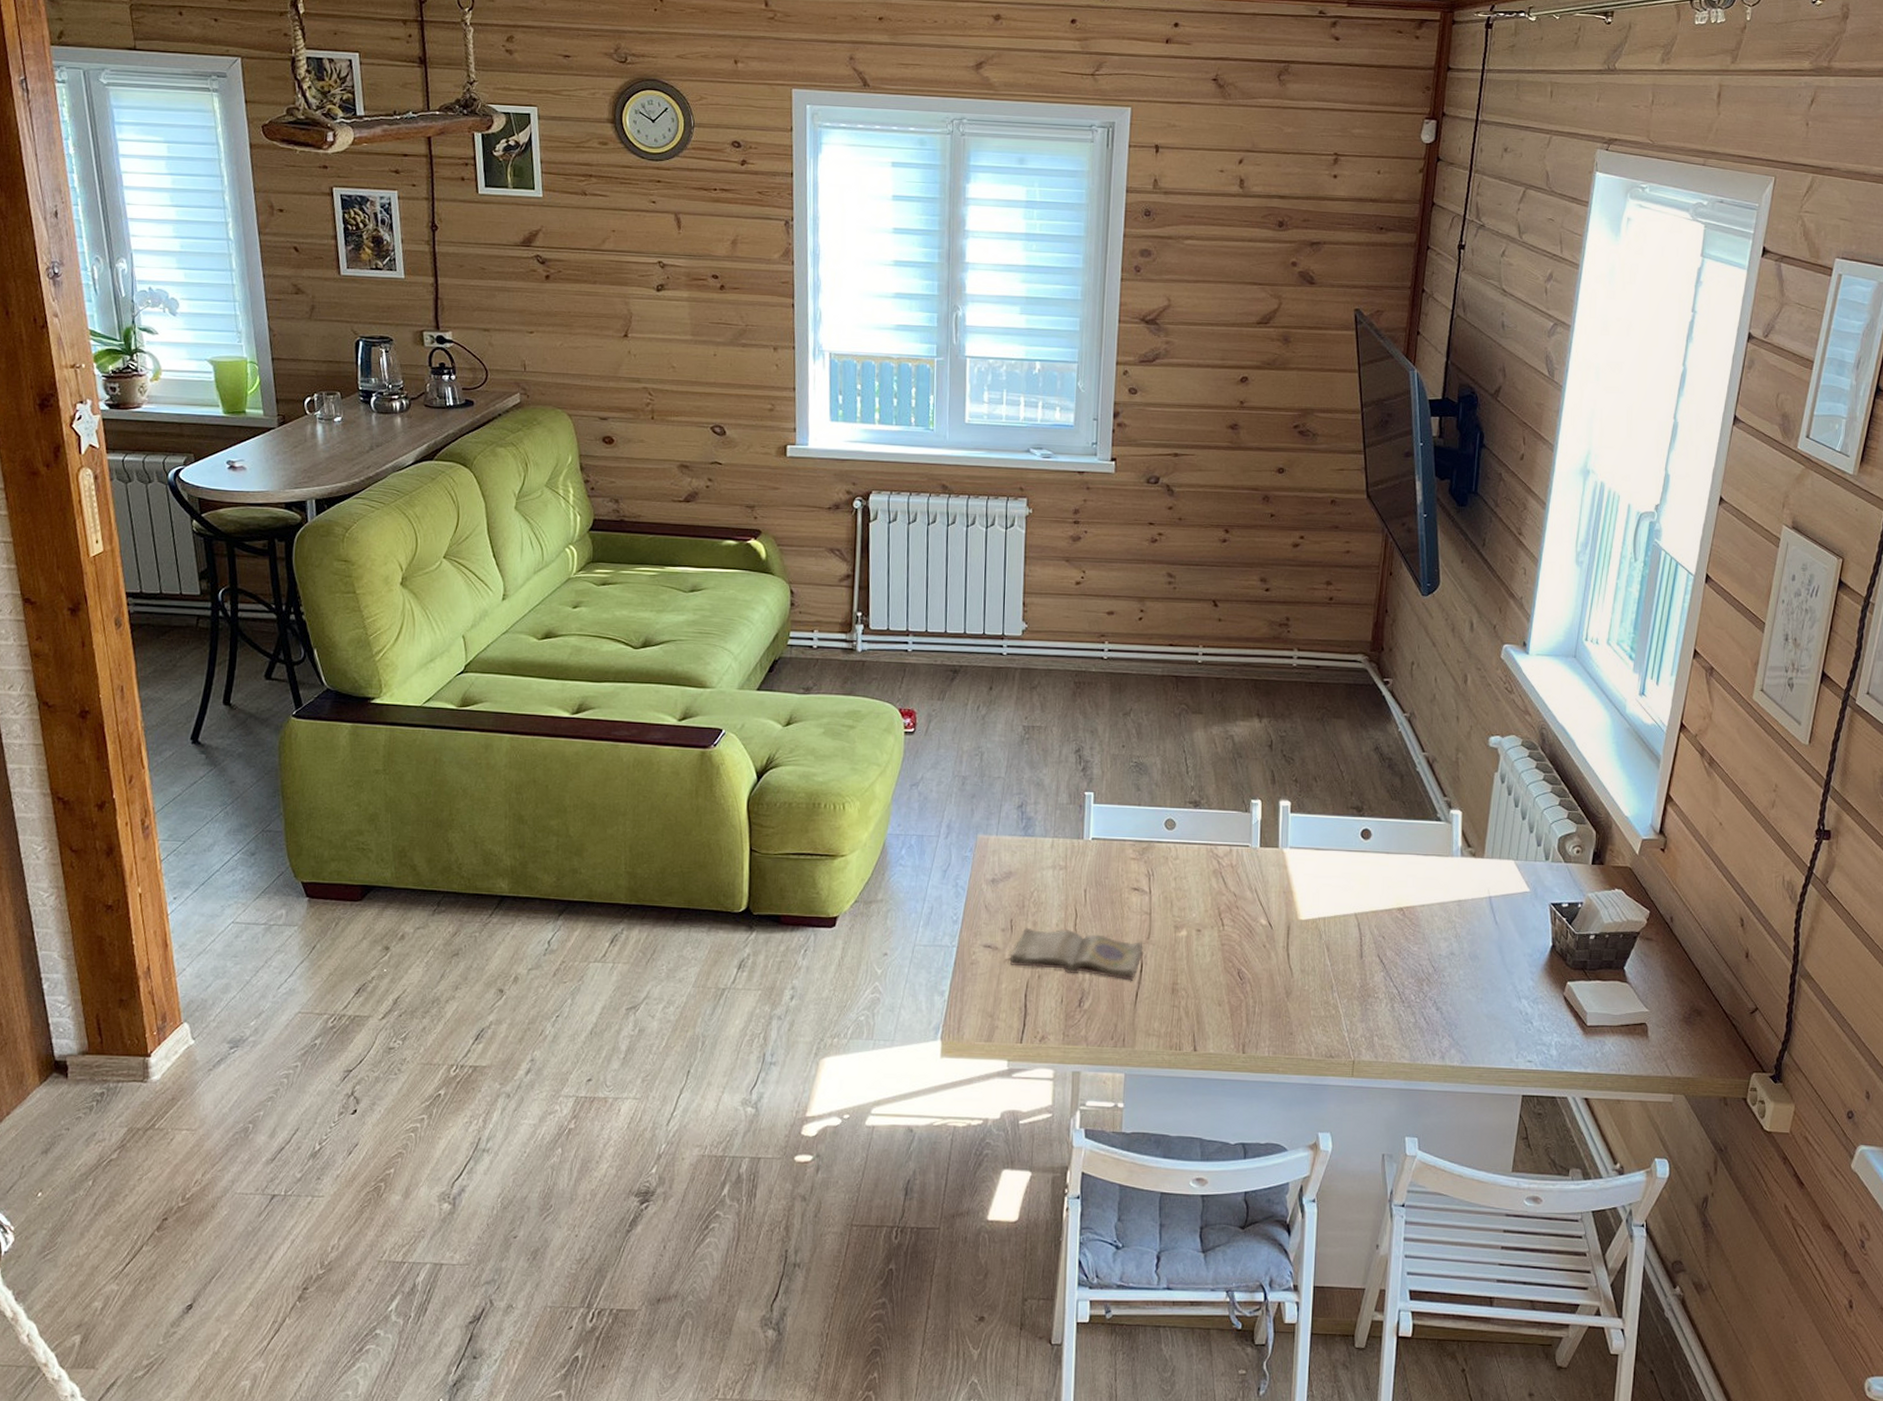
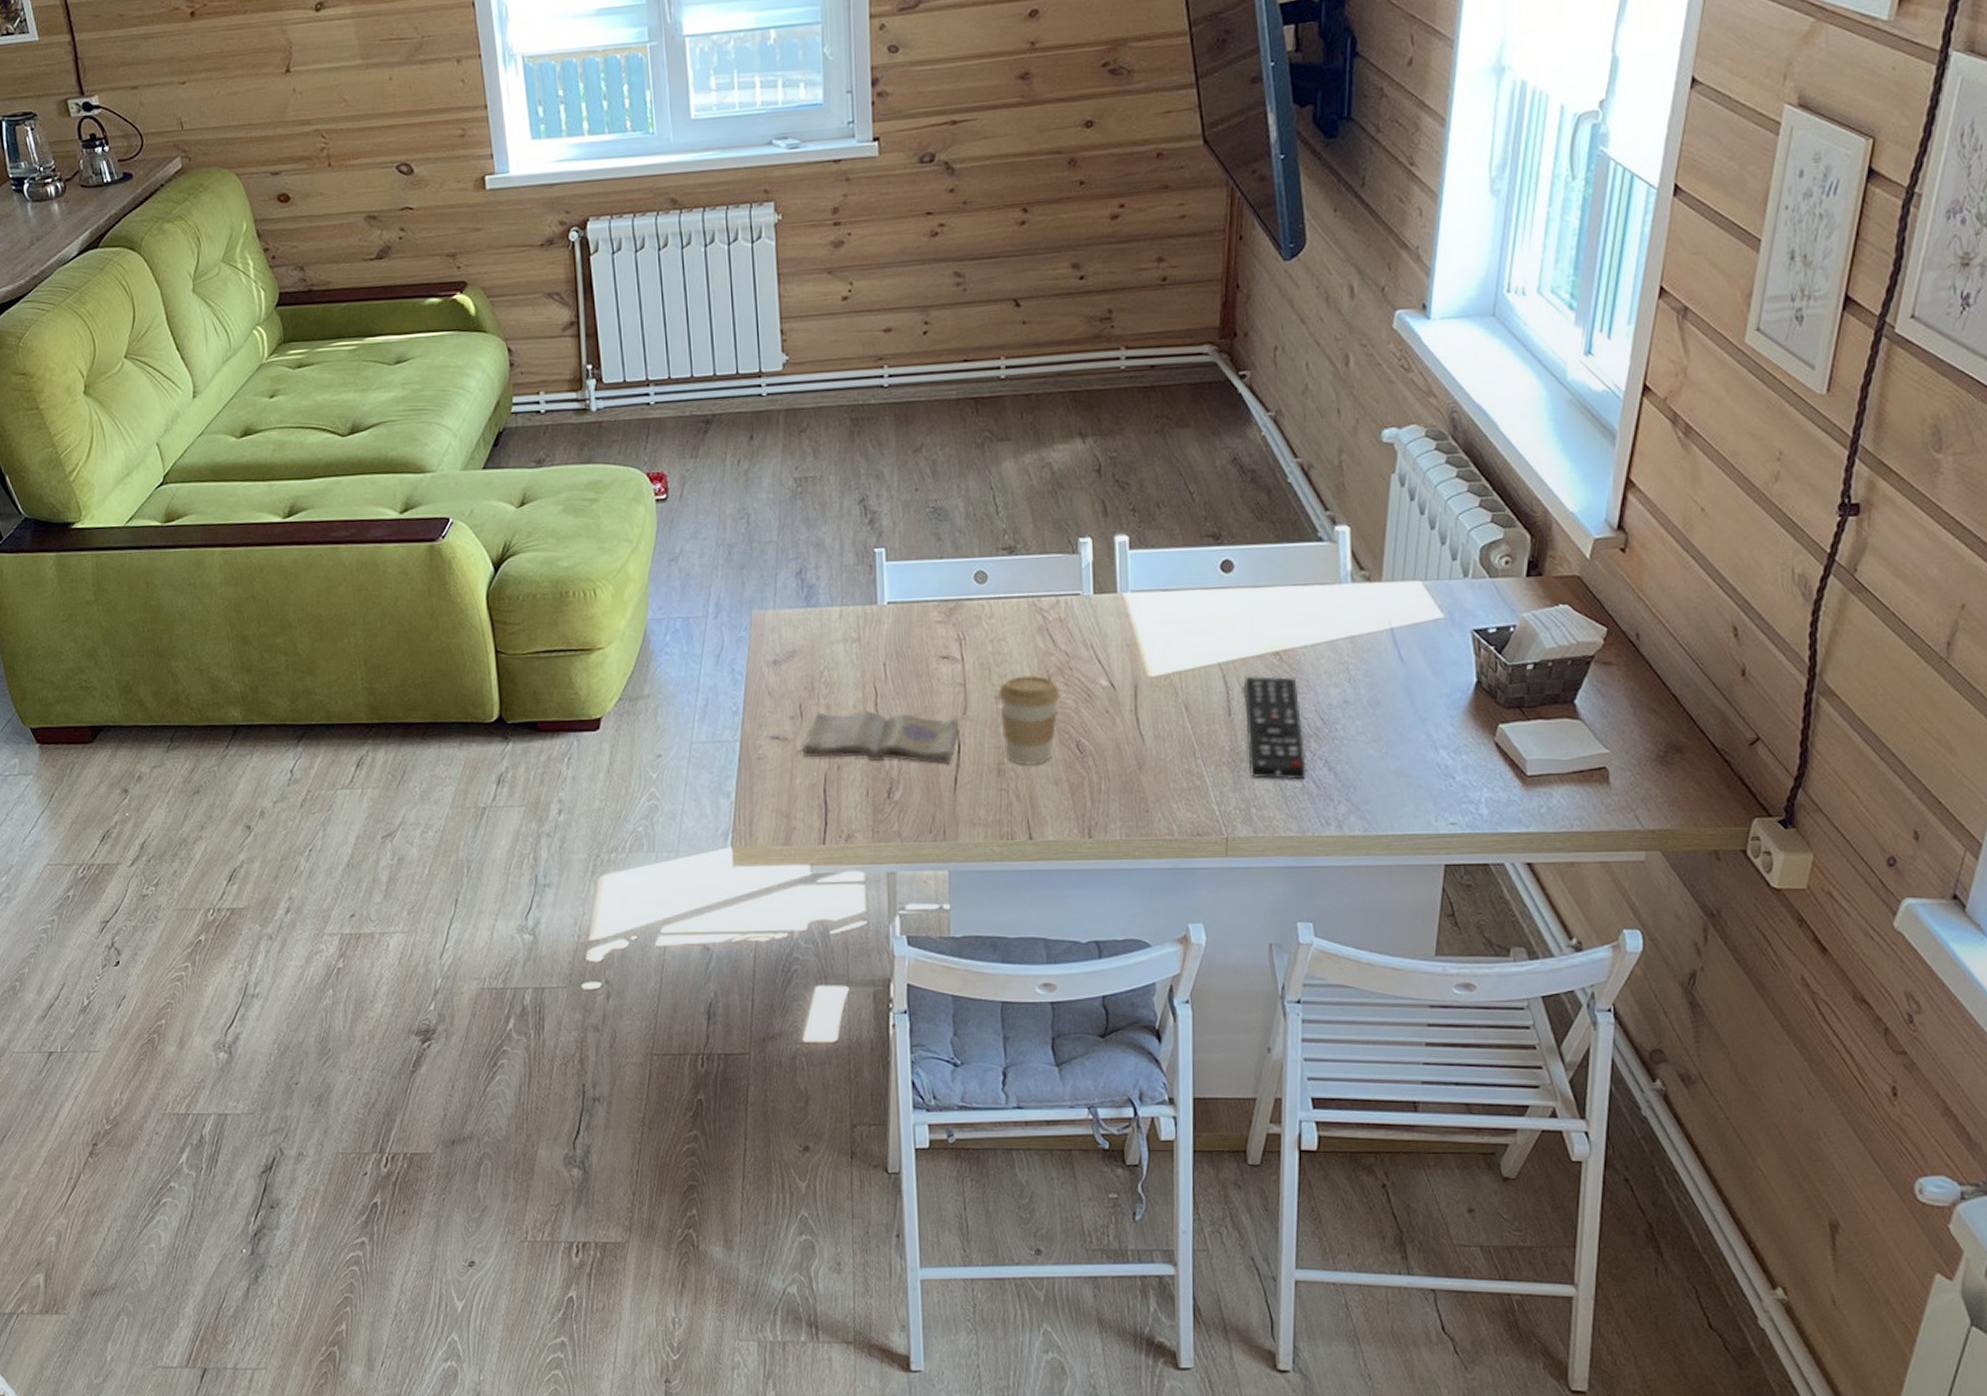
coffee cup: none [1177,910,1228,988] -> present [998,675,1061,766]
remote control: none [1373,926,1419,1016] -> present [1243,675,1307,780]

